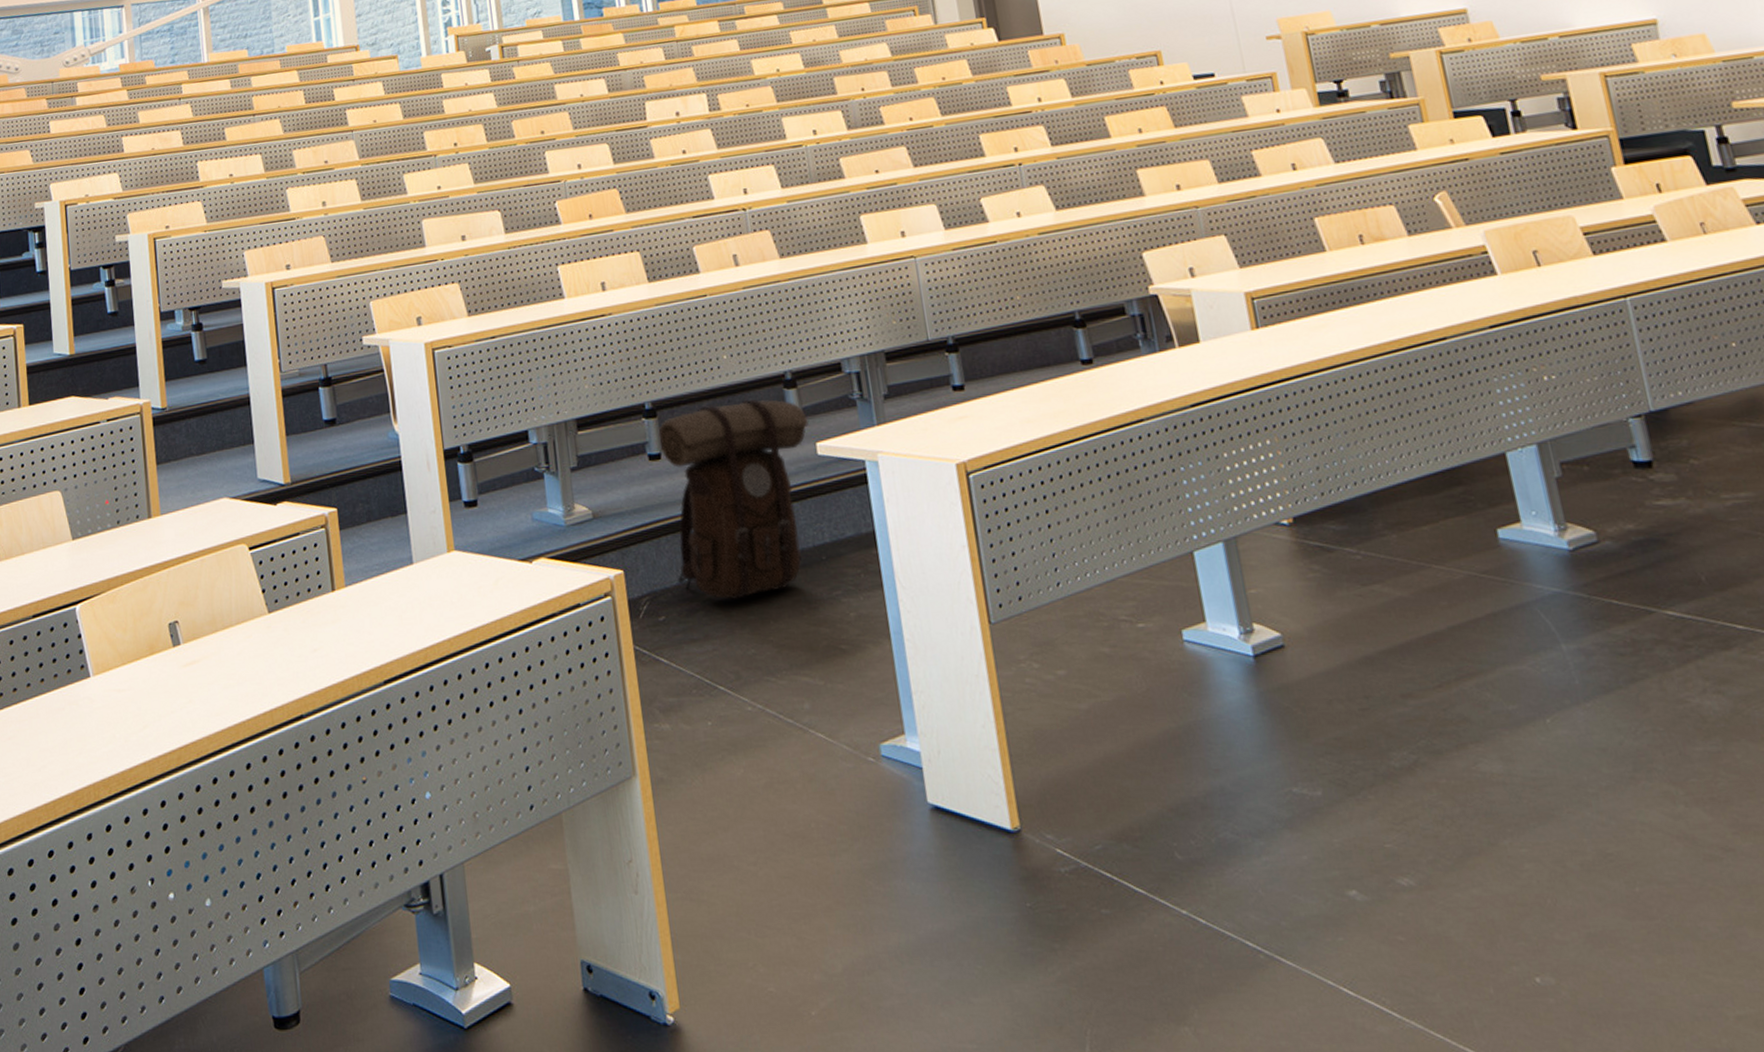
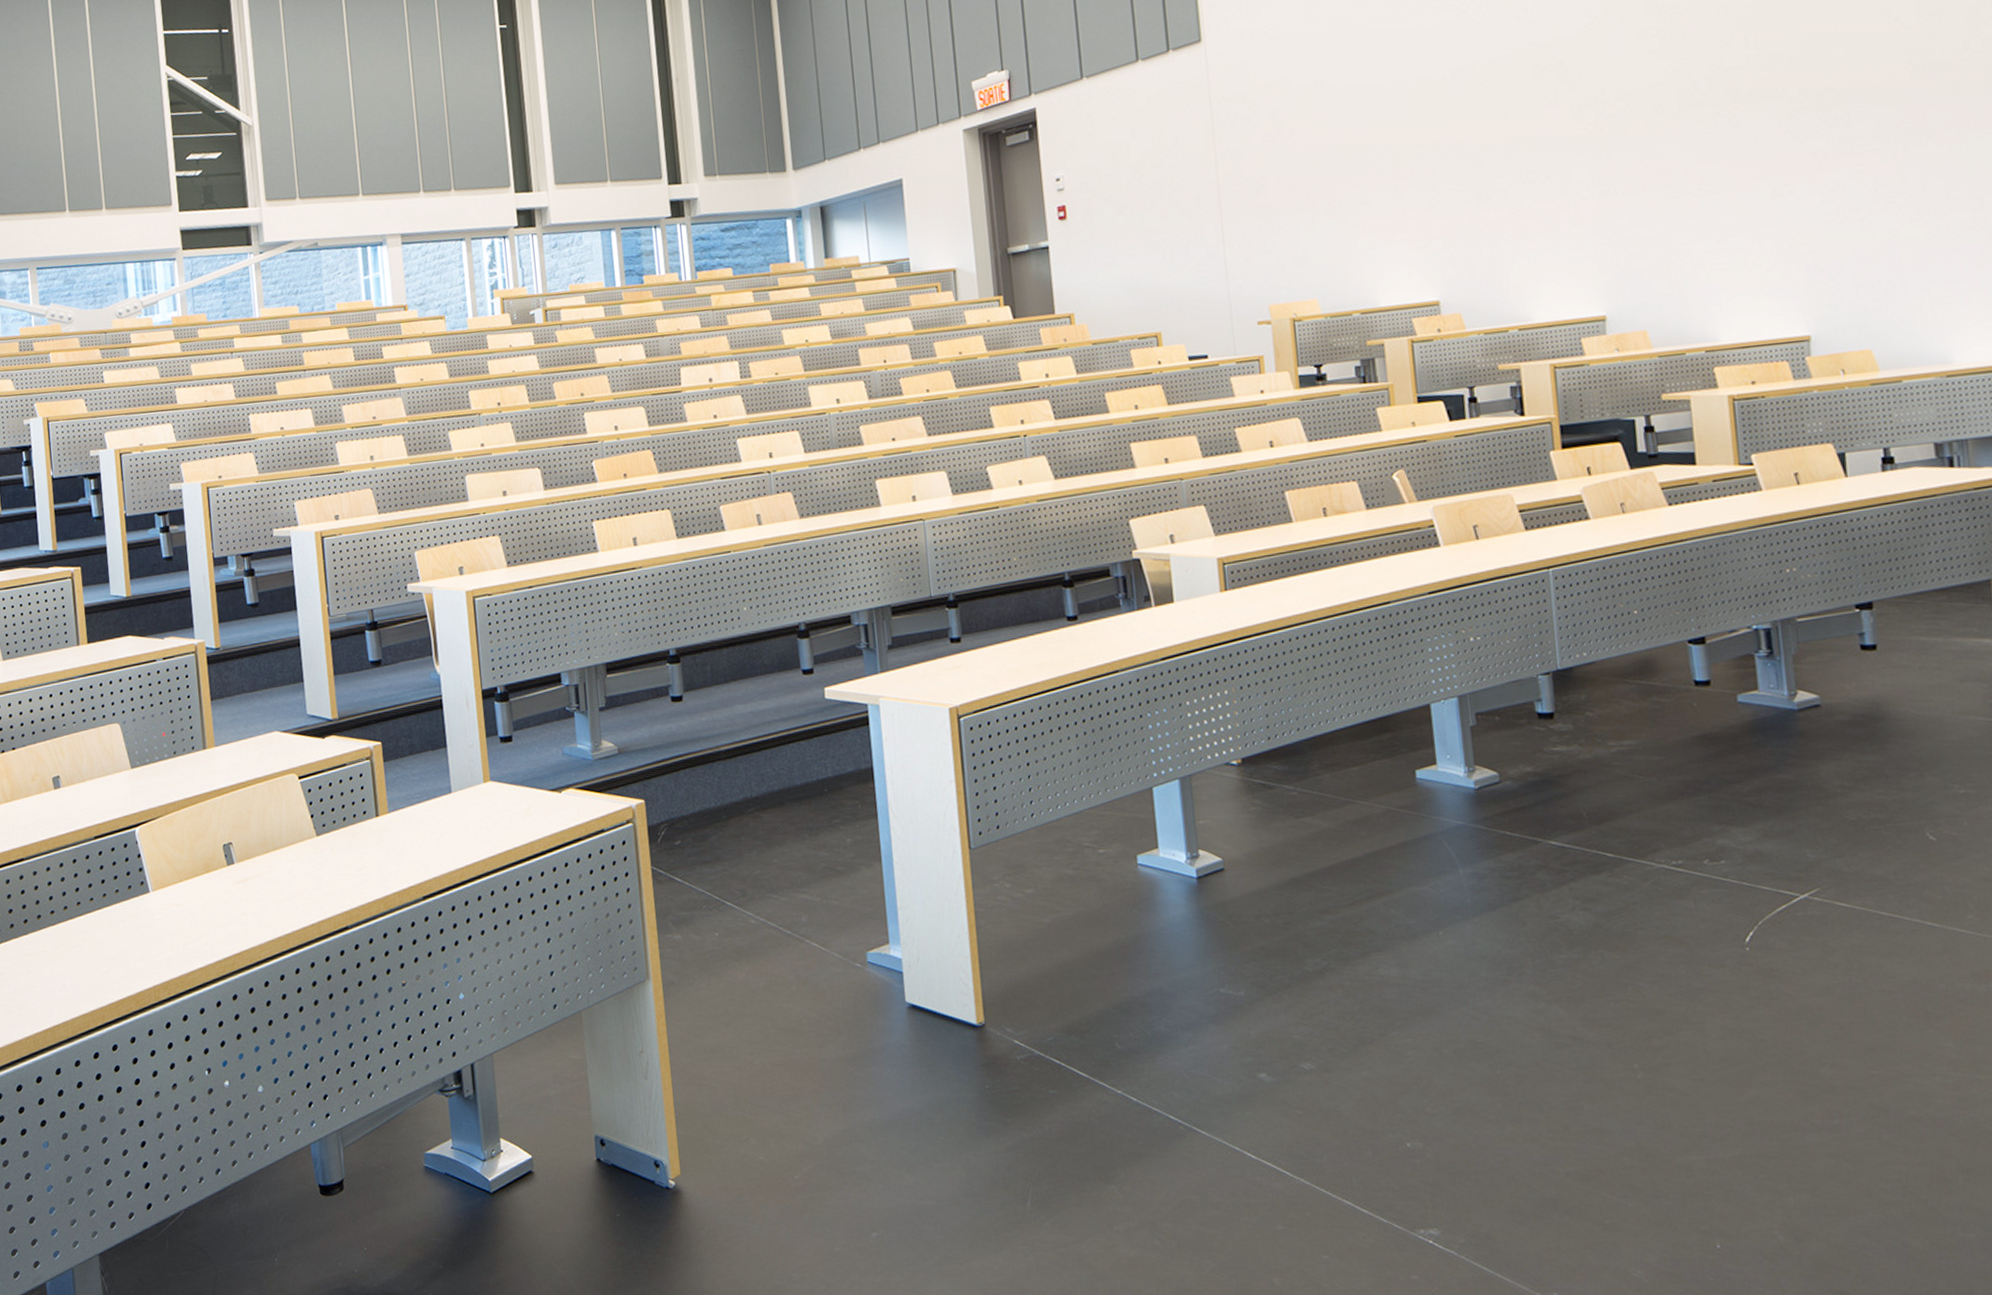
backpack: present [658,400,810,601] -> none [681,648,819,828]

